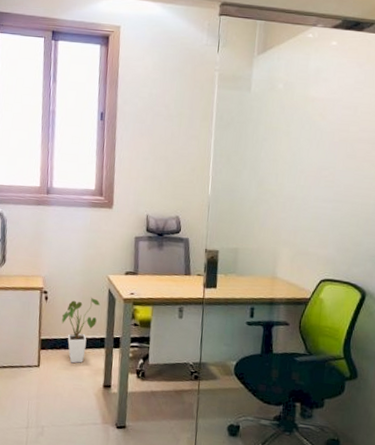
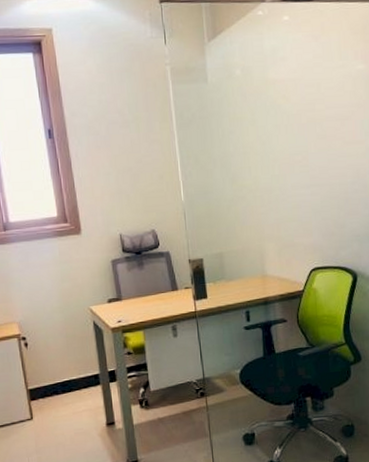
house plant: present [62,298,101,364] -> none [48,334,87,408]

